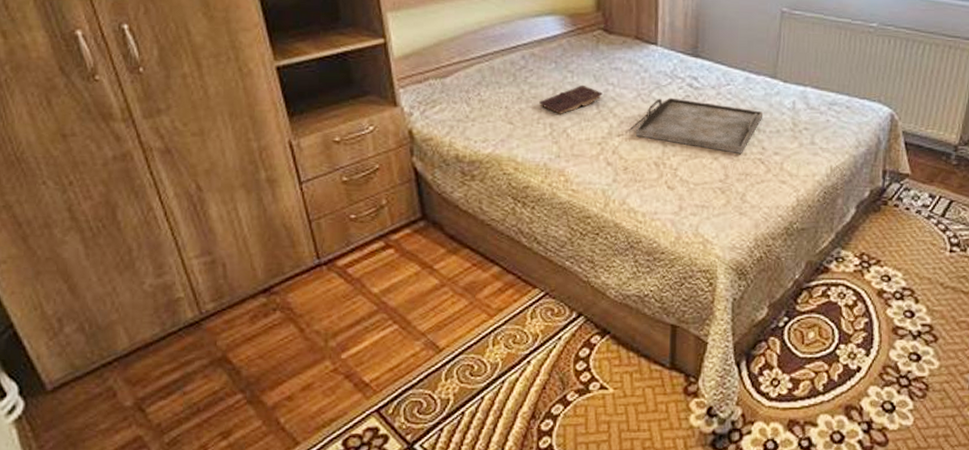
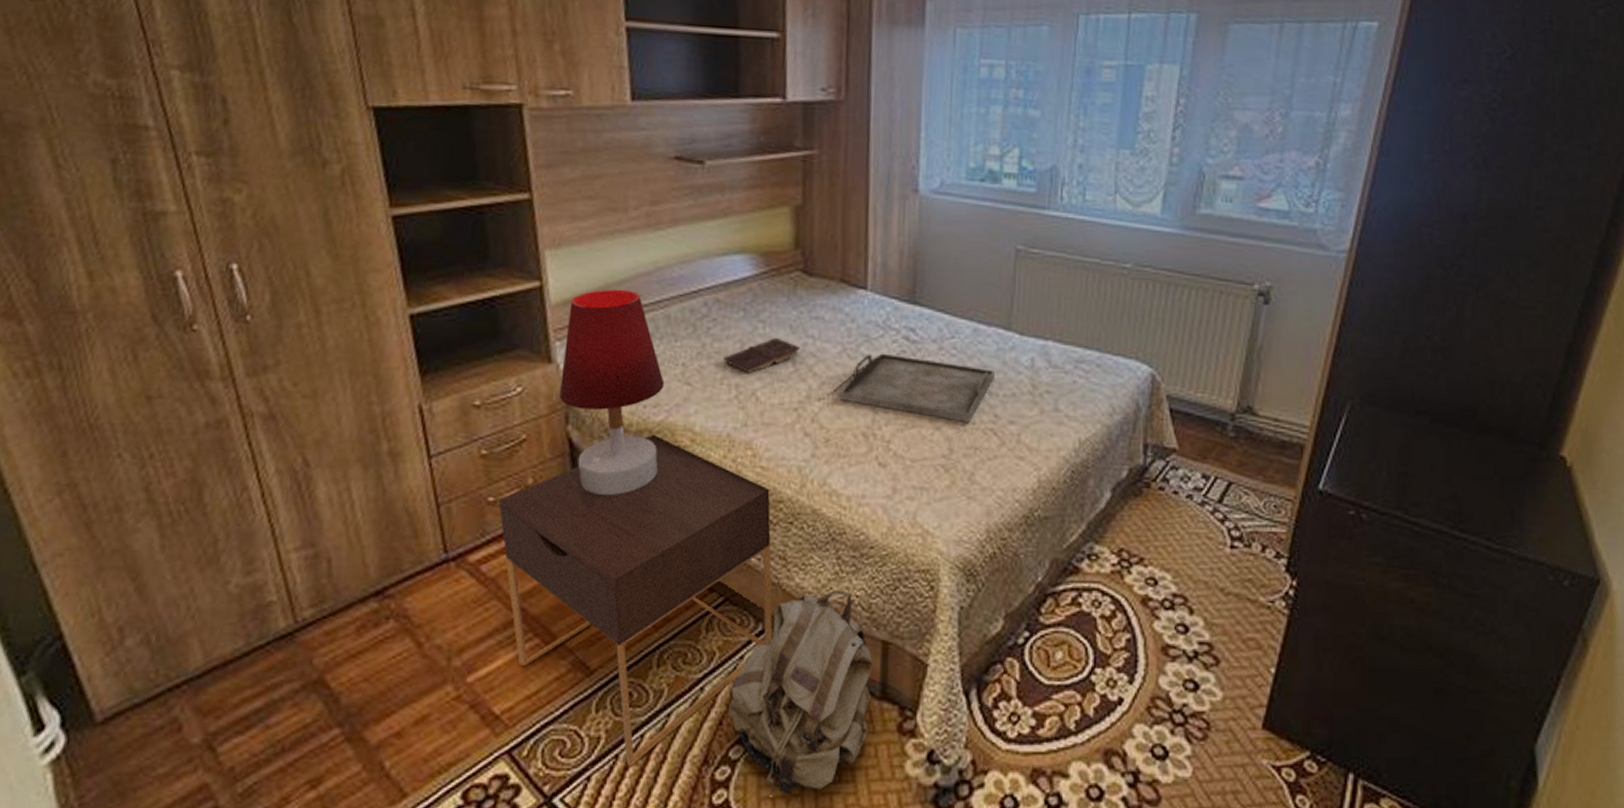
nightstand: none [359,164,584,421] -> present [498,434,773,767]
table lamp: none [405,45,491,214] -> present [559,289,665,496]
backpack: none [550,286,665,441] -> present [728,590,874,795]

